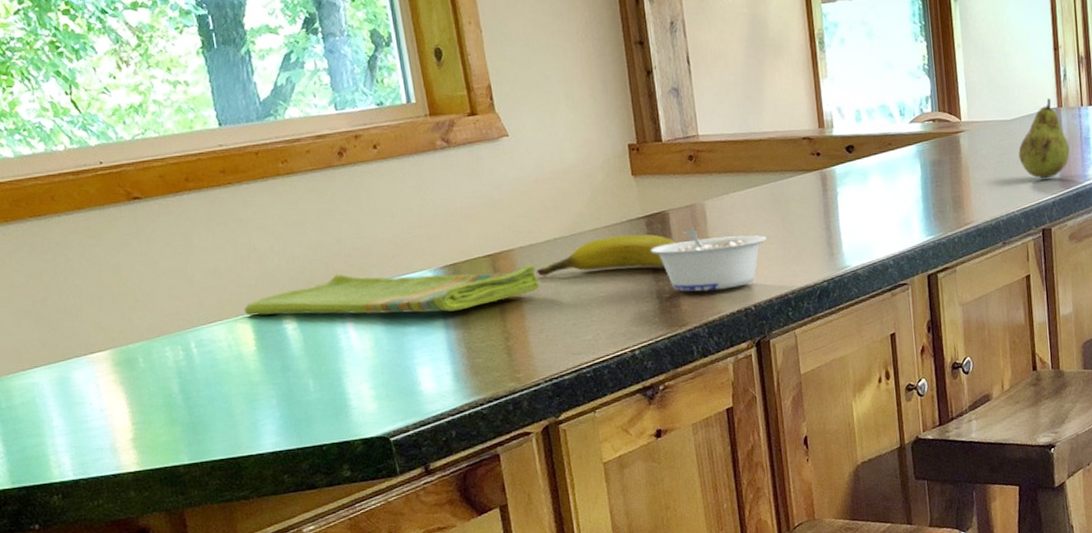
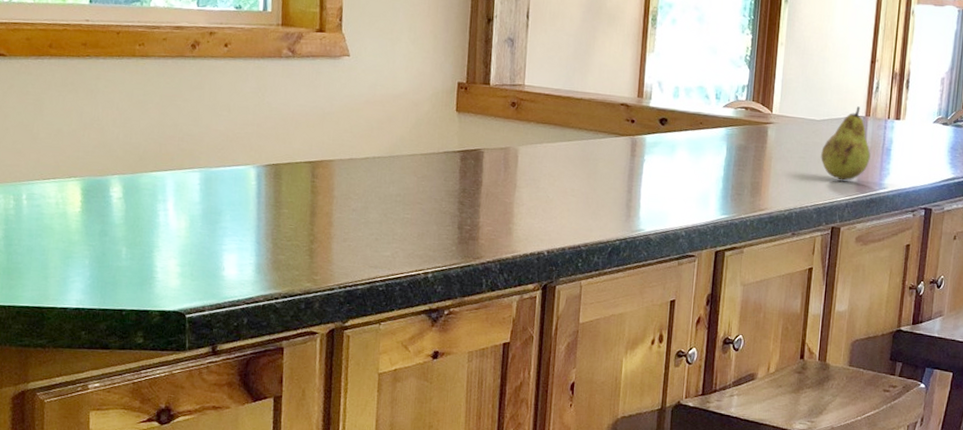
dish towel: present [244,265,540,316] -> none [77,155,352,208]
banana: present [536,234,676,277] -> none [351,164,485,200]
legume: present [651,229,767,292] -> none [461,170,570,232]

